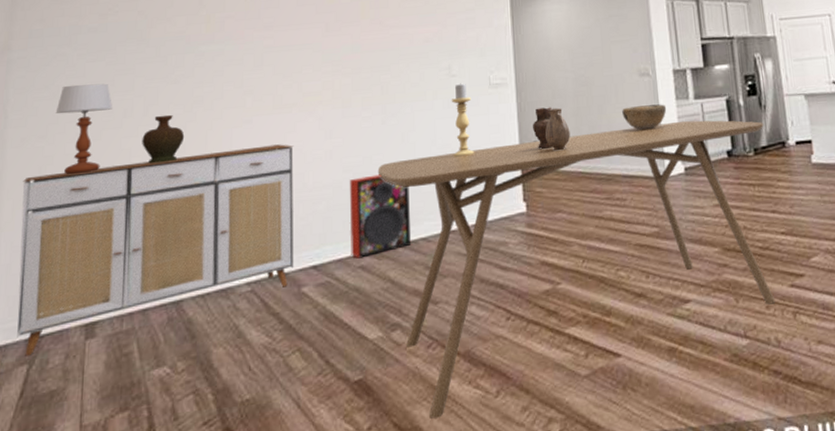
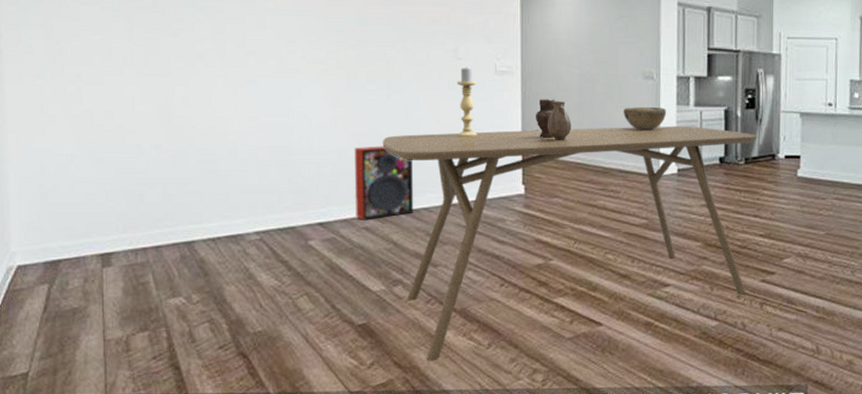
sideboard: present [17,144,294,356] -> none [25,107,301,277]
table lamp: present [55,83,112,174] -> none [52,26,111,115]
decorative vase: present [142,114,185,164] -> none [144,66,188,113]

